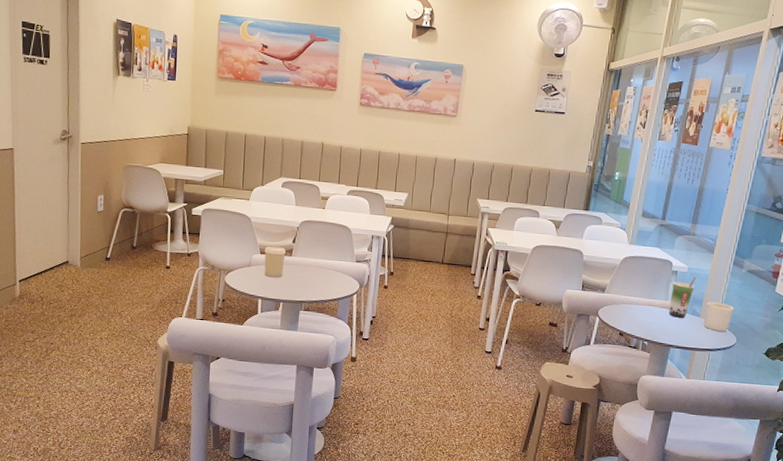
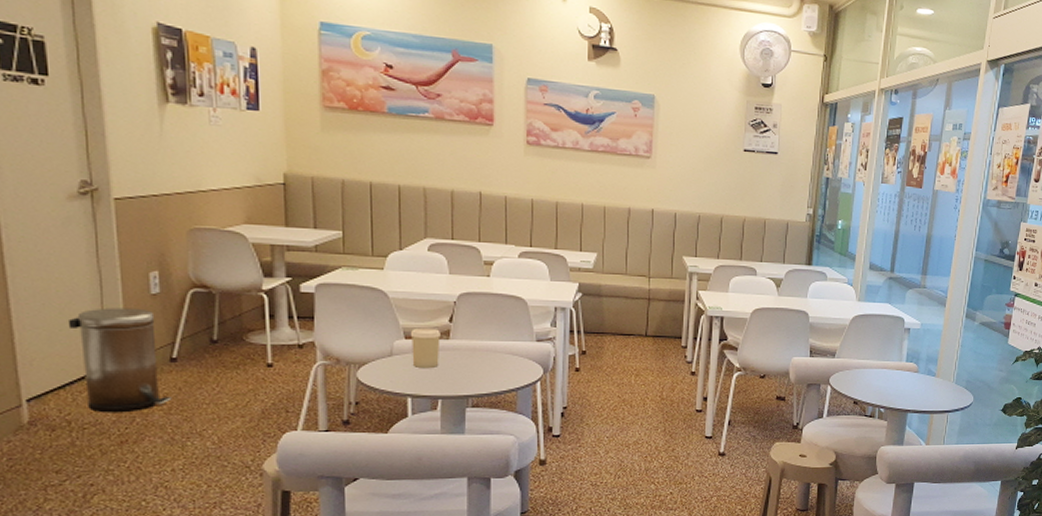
pedal bin: none [47,219,105,294] -> present [67,307,172,413]
beverage cup: present [668,277,696,318] -> none [904,333,929,379]
mug: present [703,301,734,332] -> none [940,359,969,390]

